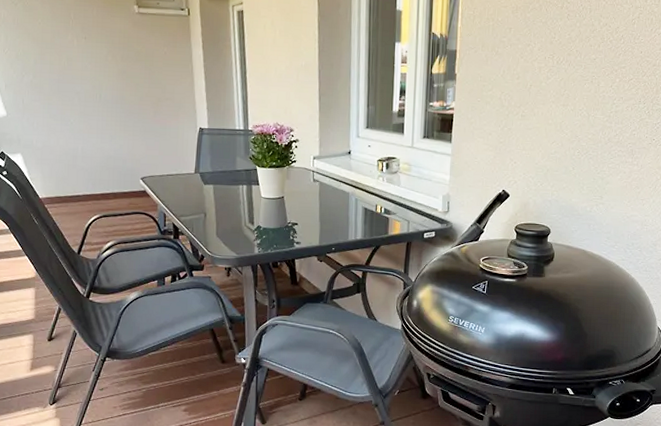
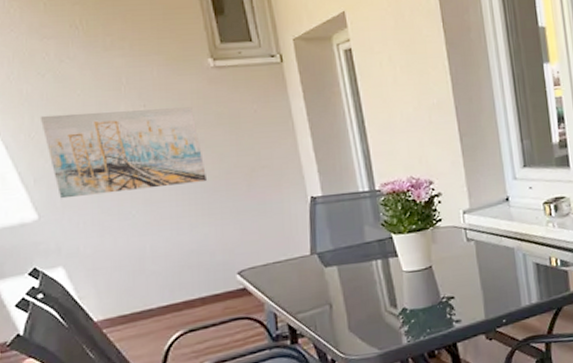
wall art: none [11,36,125,105] -> present [39,107,206,199]

